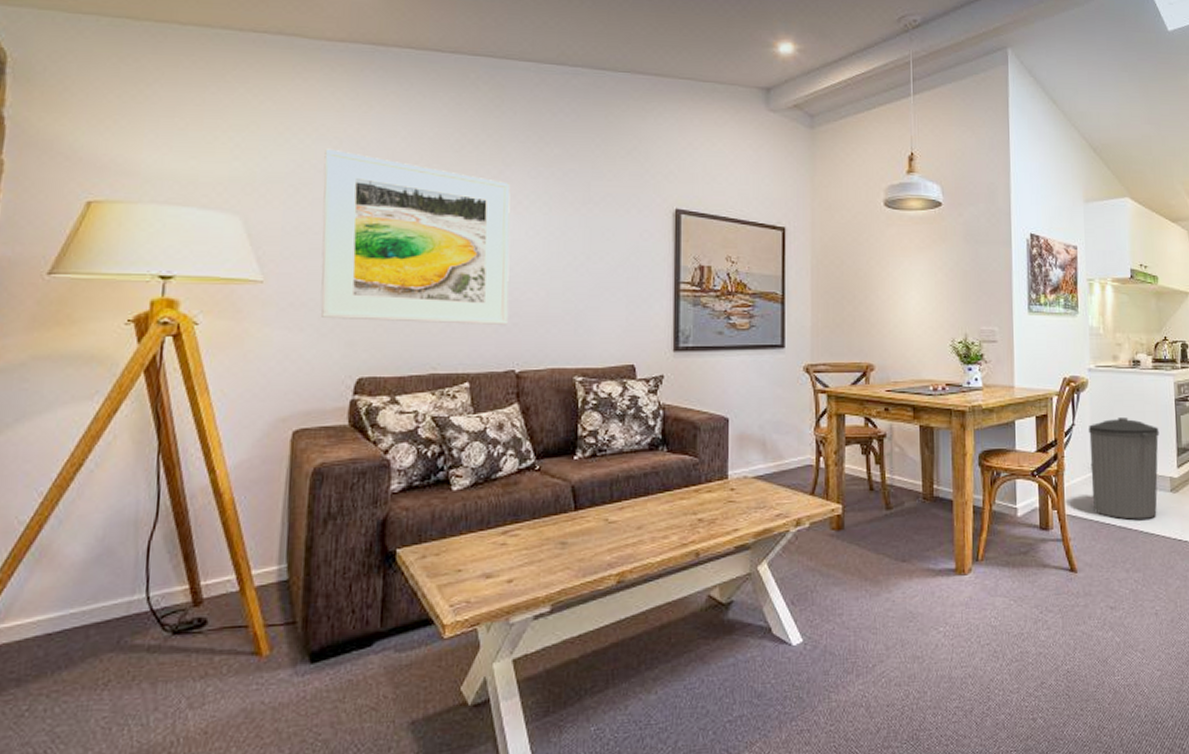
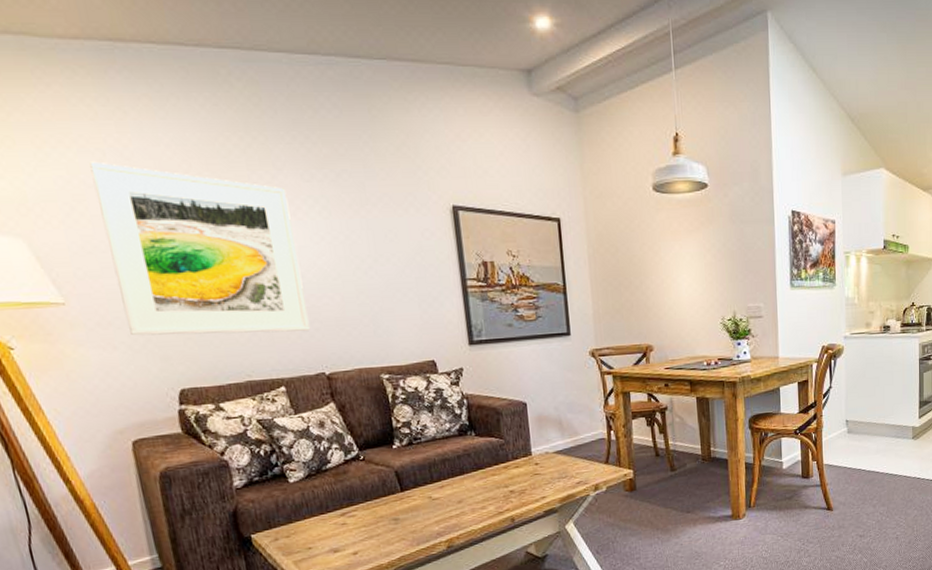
trash can: present [1088,418,1160,520] -> none [843,378,905,465]

